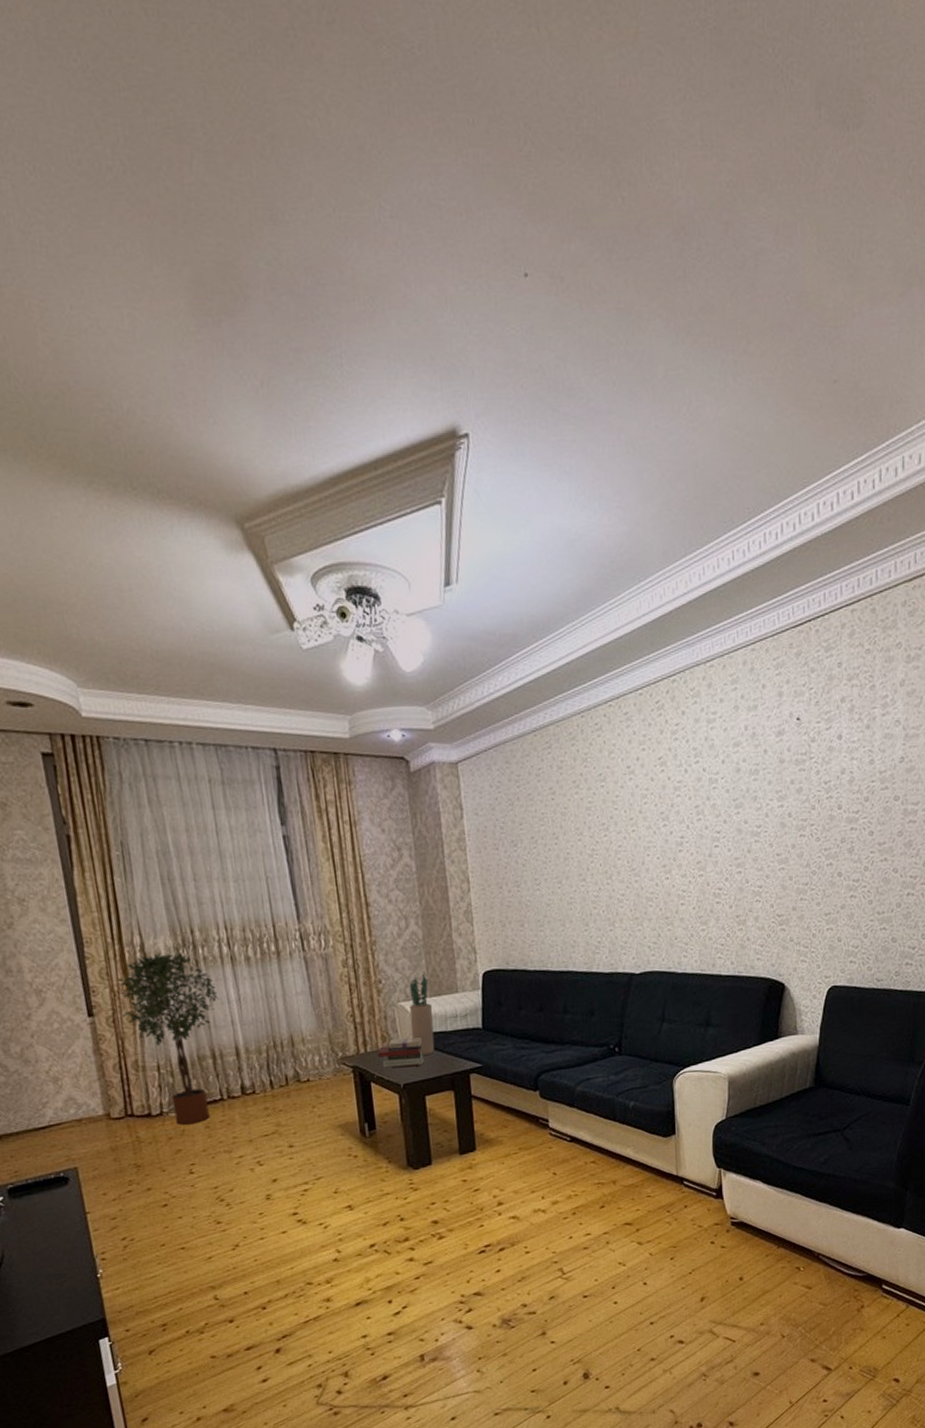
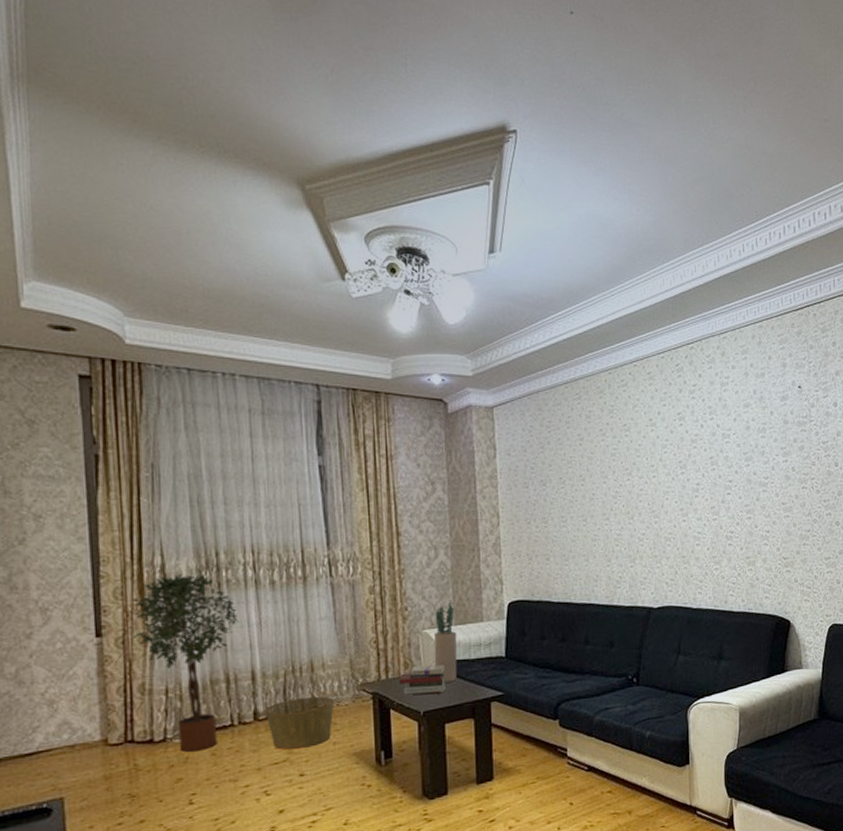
basket: none [251,1070,317,1123] -> present [264,696,334,750]

